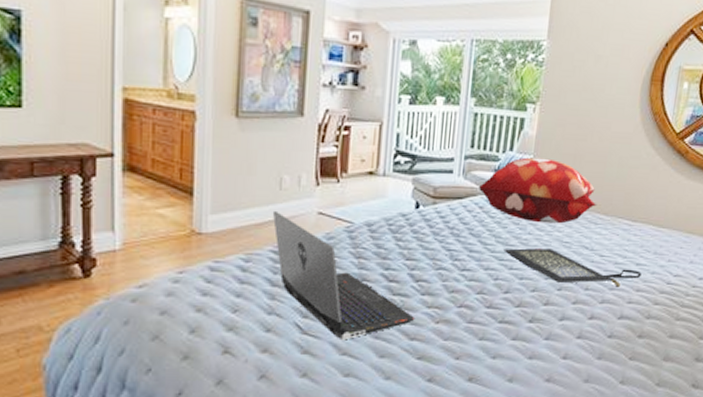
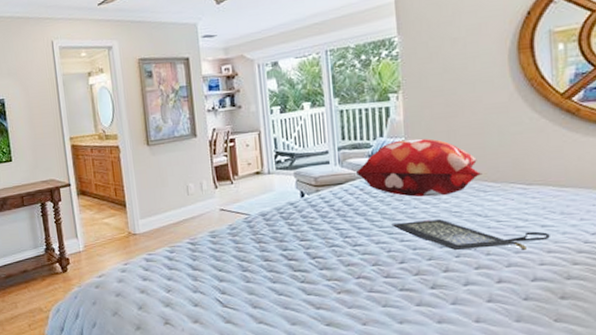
laptop computer: present [272,210,415,341] -> none [184,211,318,311]

